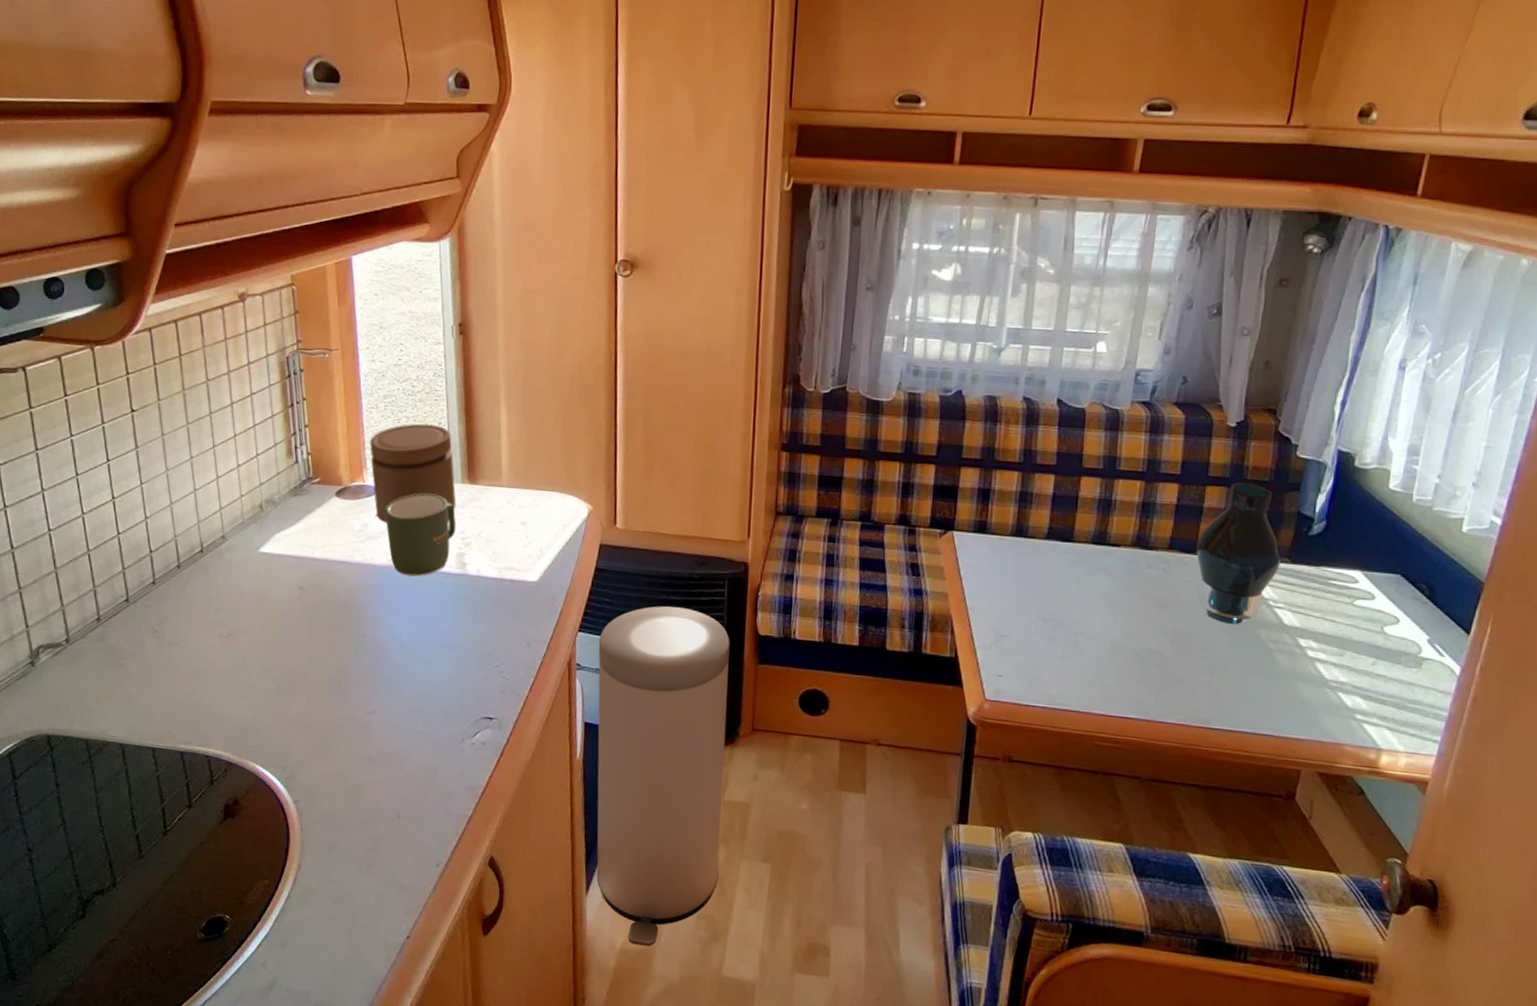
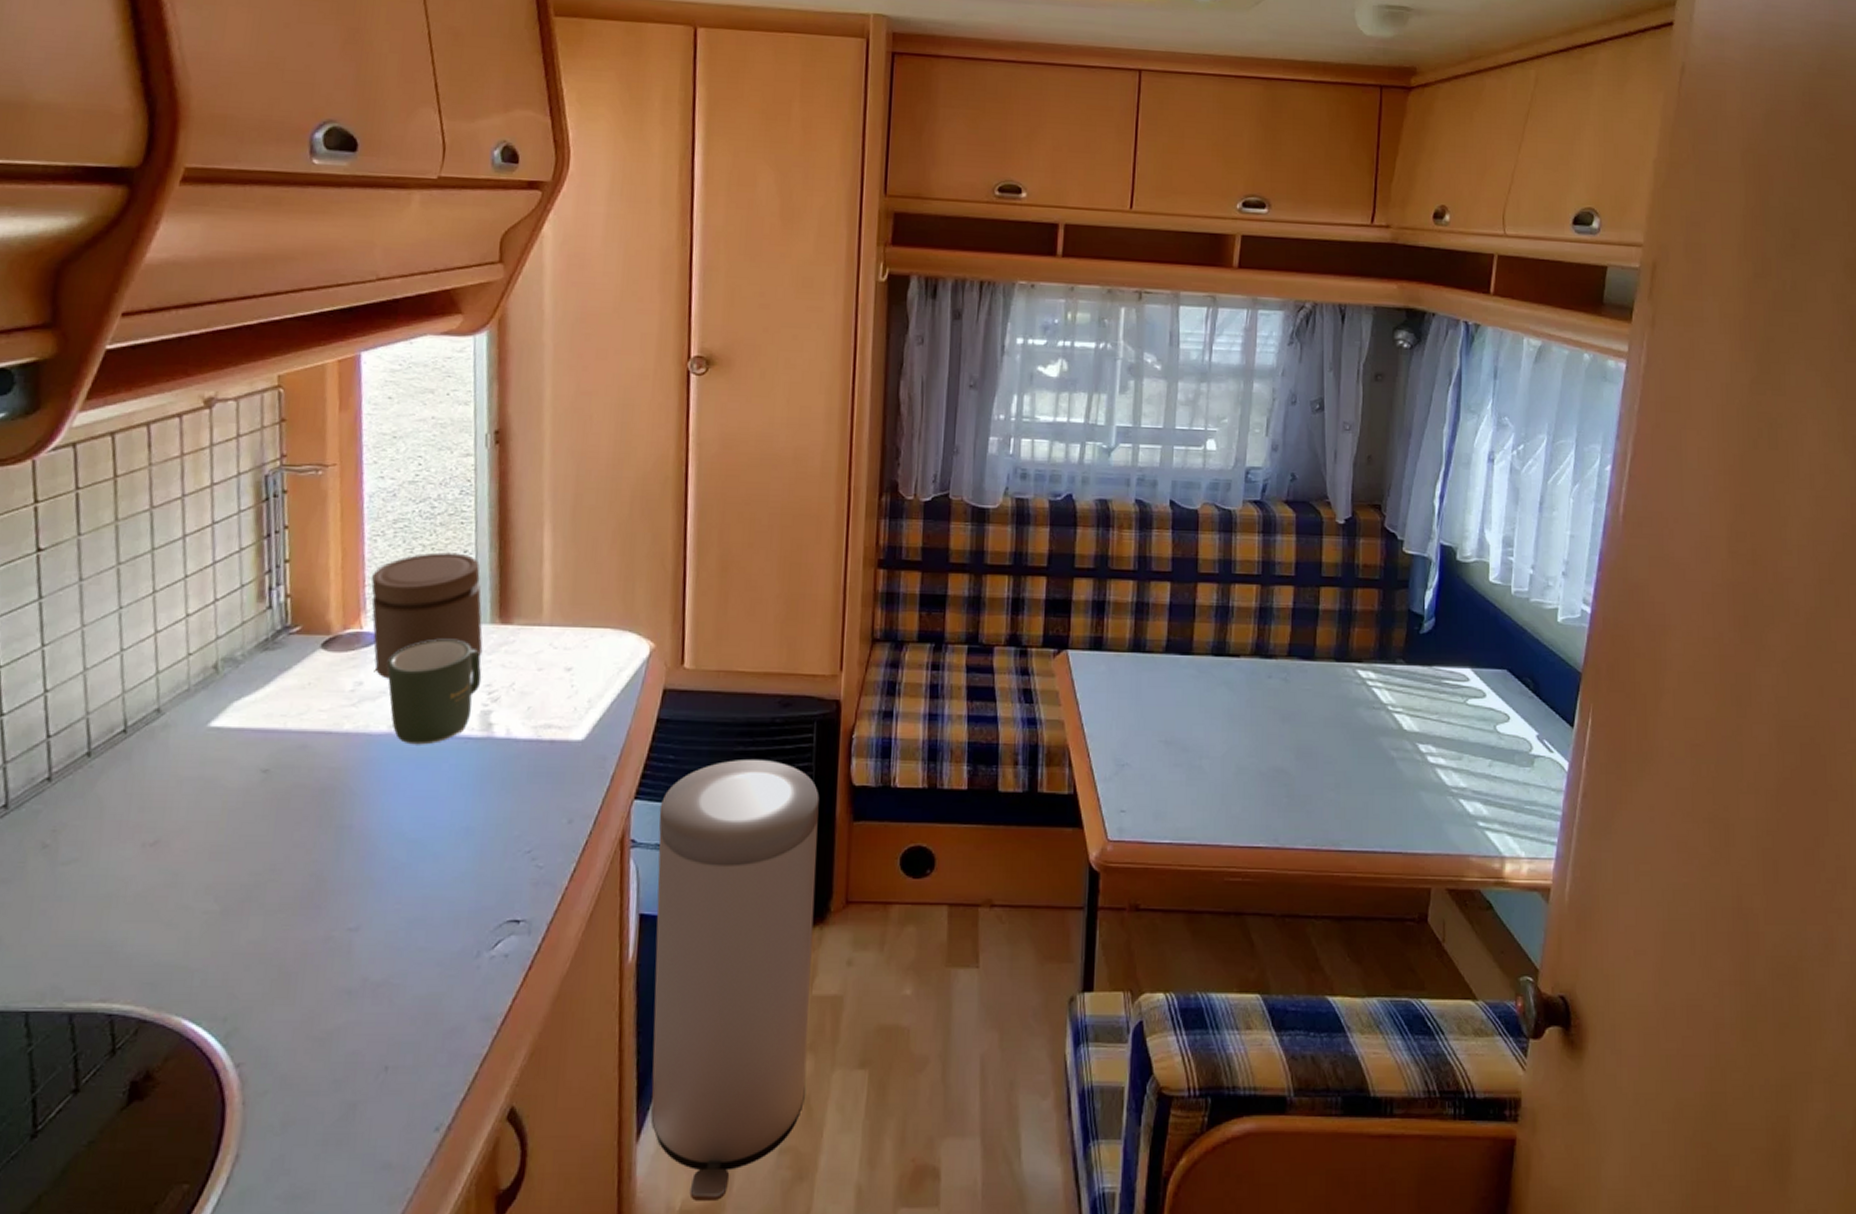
vase: present [1195,482,1281,625] -> none [1315,582,1396,735]

